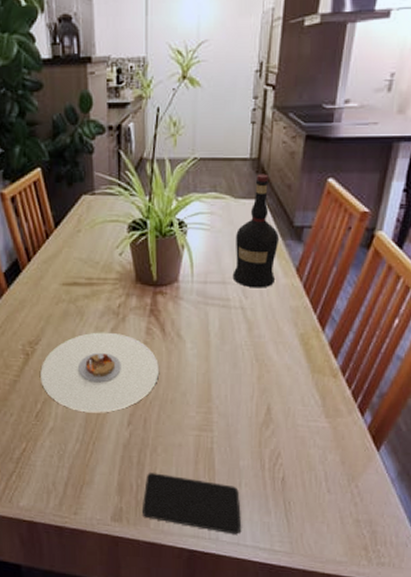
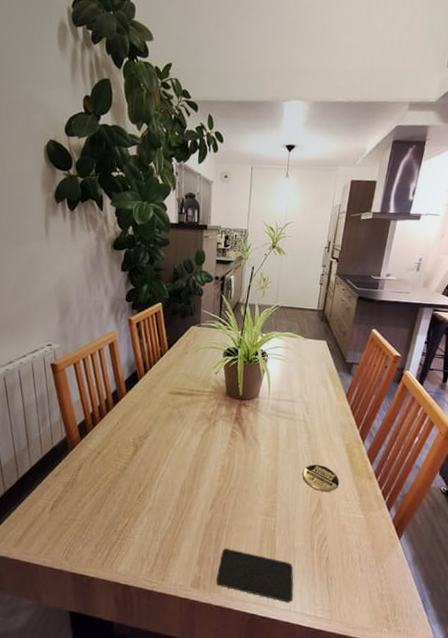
plate: present [40,332,159,413] -> none [145,432,239,498]
liquor: present [232,174,279,288] -> none [299,321,335,407]
coaster: none [243,363,294,397] -> present [302,464,340,492]

